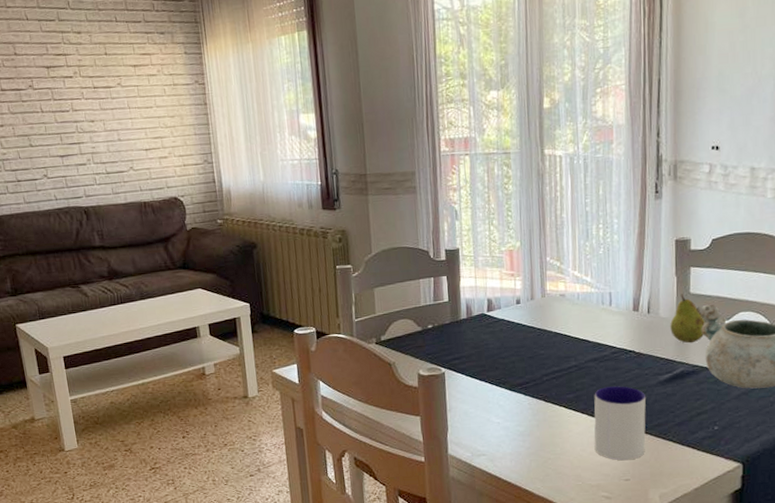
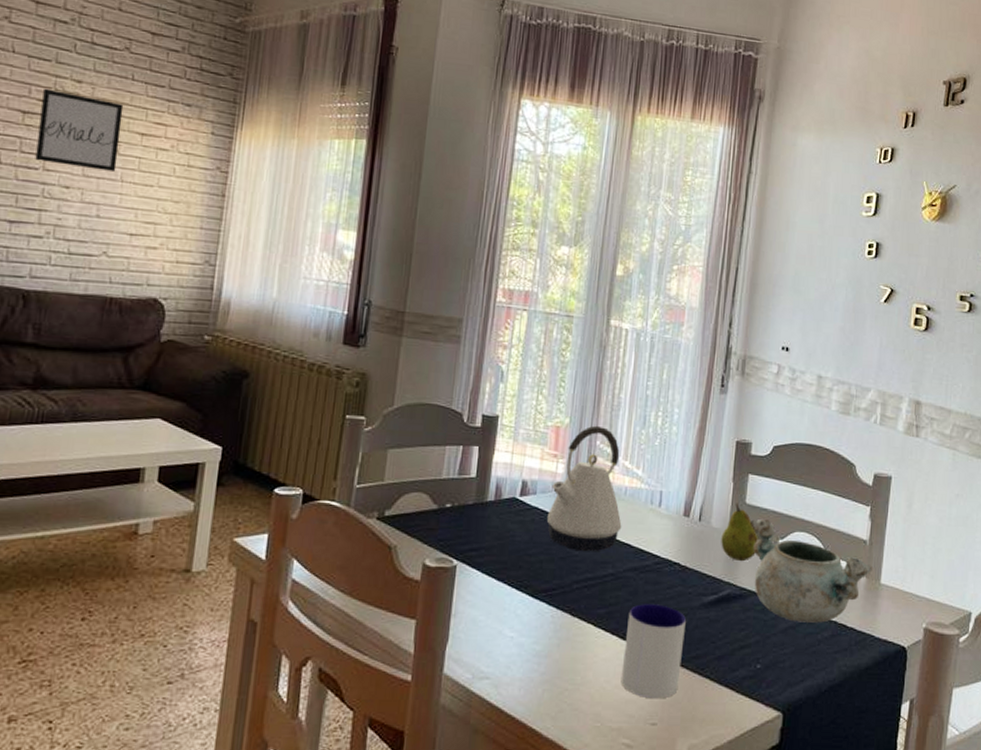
wall art: none [56,43,123,105] -> present [35,88,124,171]
kettle: none [512,244,579,350] -> present [546,425,622,552]

